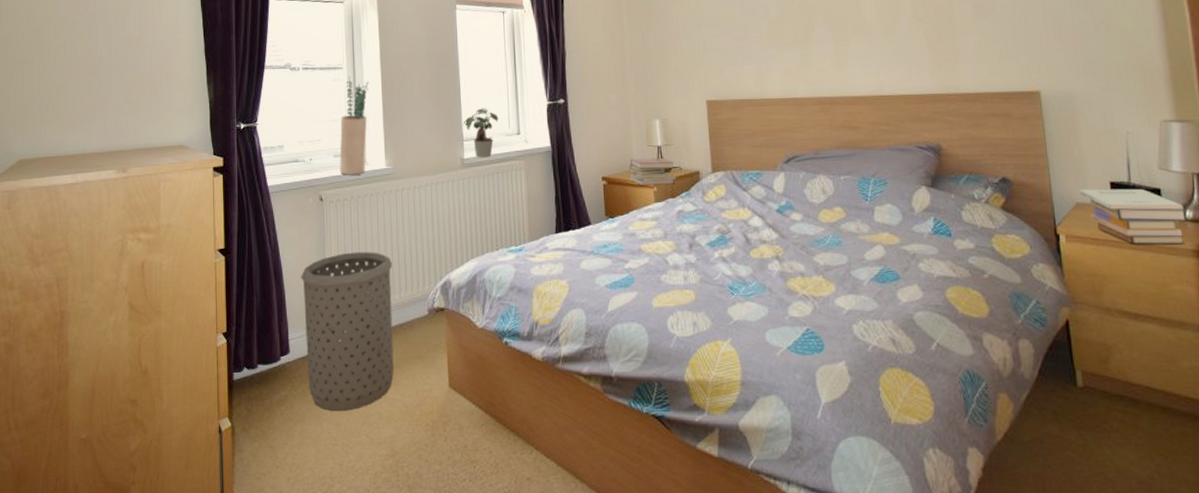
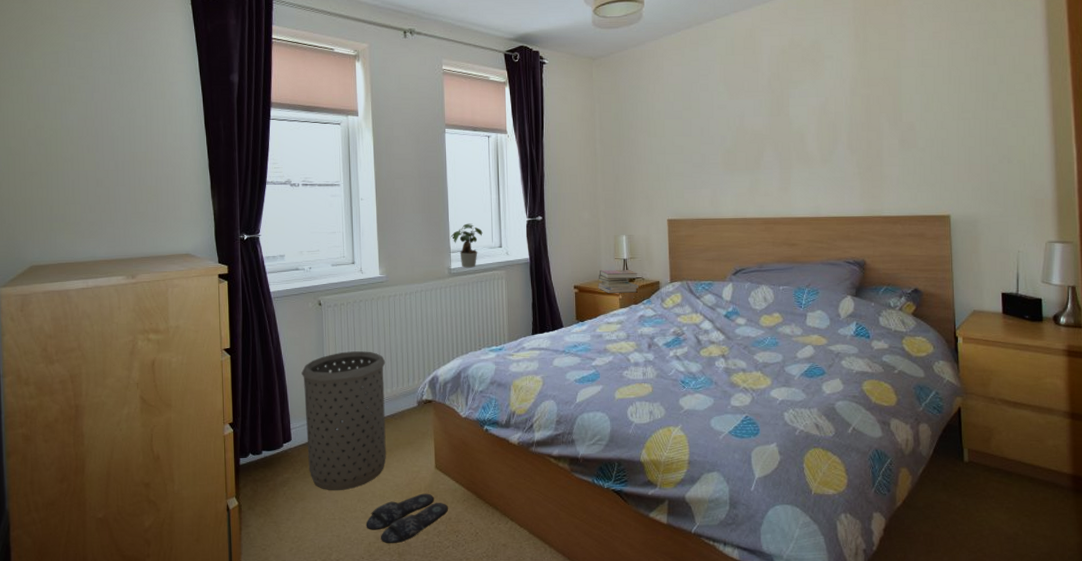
vase: present [339,76,369,175] -> none [337,193,364,283]
slippers: none [371,416,464,474] -> present [366,493,448,543]
books: present [1078,188,1188,245] -> none [975,298,1061,345]

